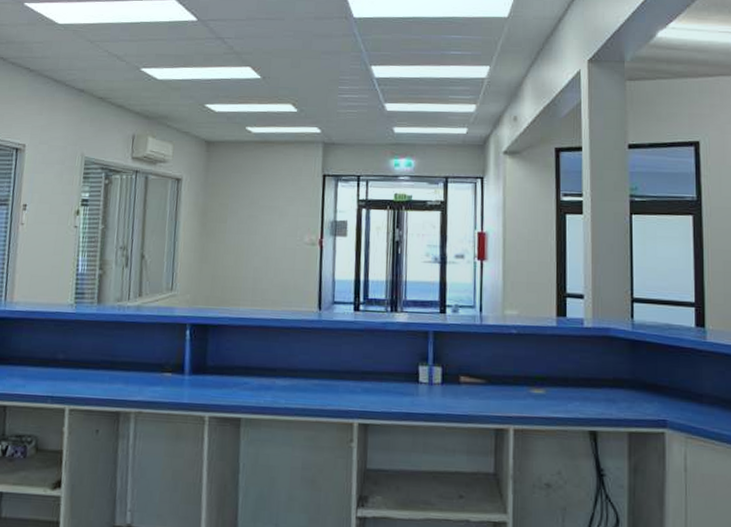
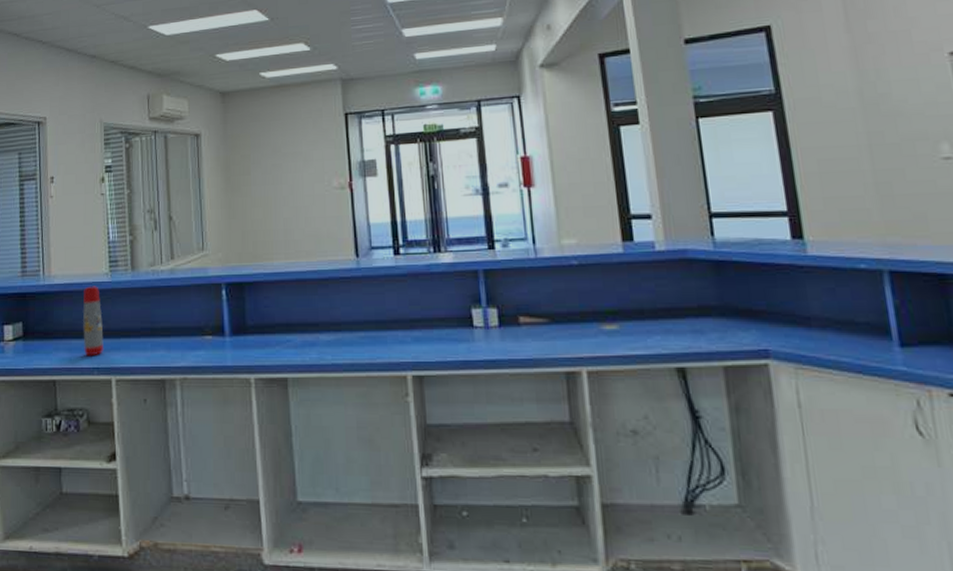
water bottle: none [39,315,62,385] -> present [82,286,104,356]

